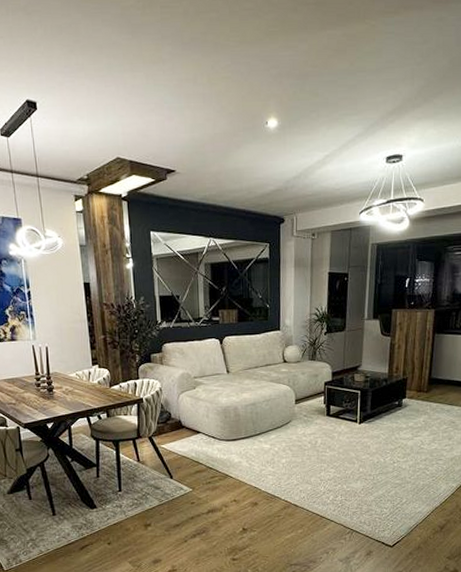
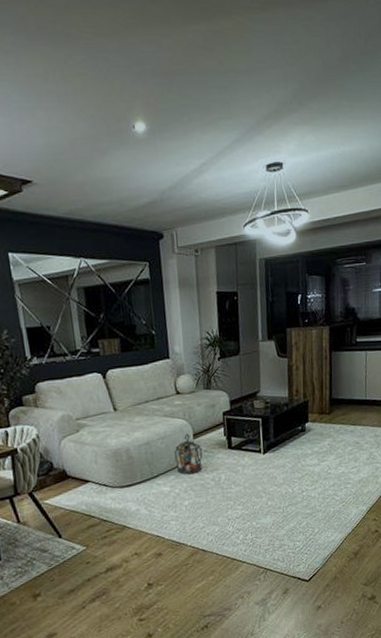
lantern: none [277,399,302,436] -> present [174,433,203,475]

